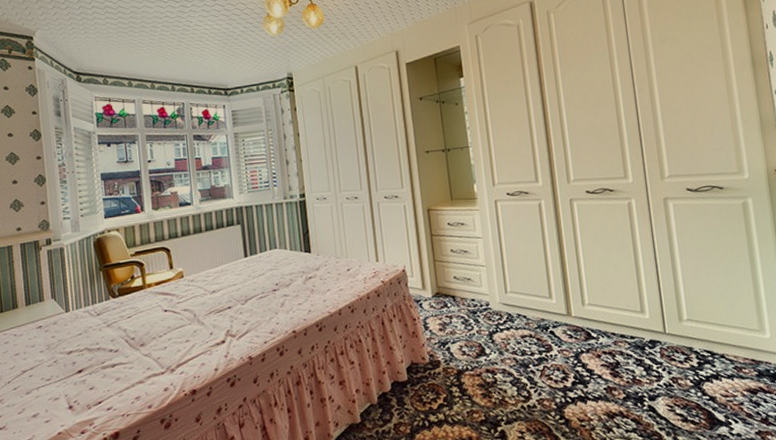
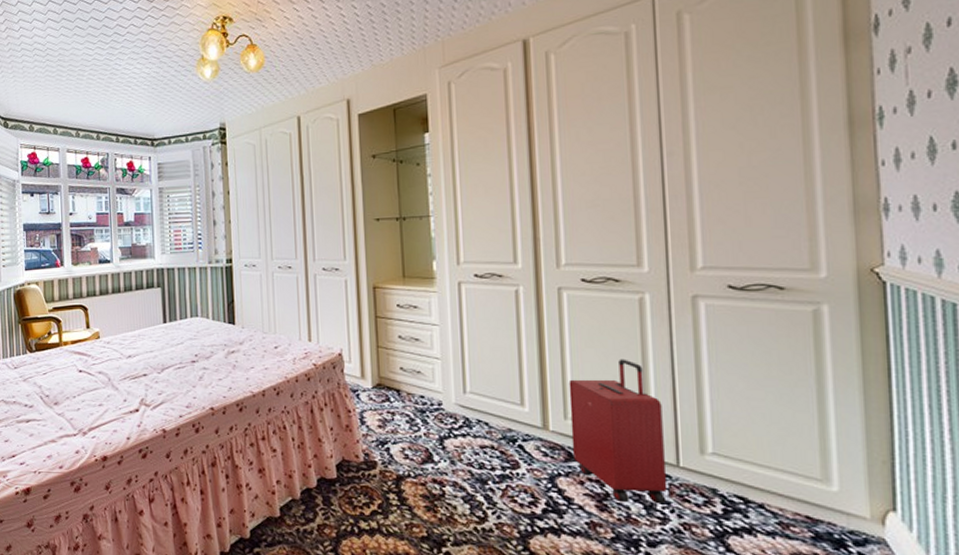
suitcase: none [583,252,660,368] -> present [568,359,668,504]

